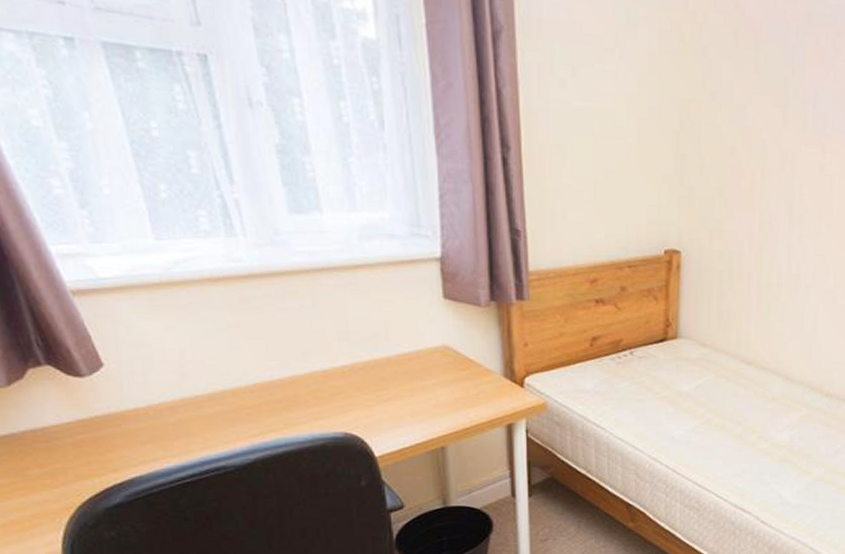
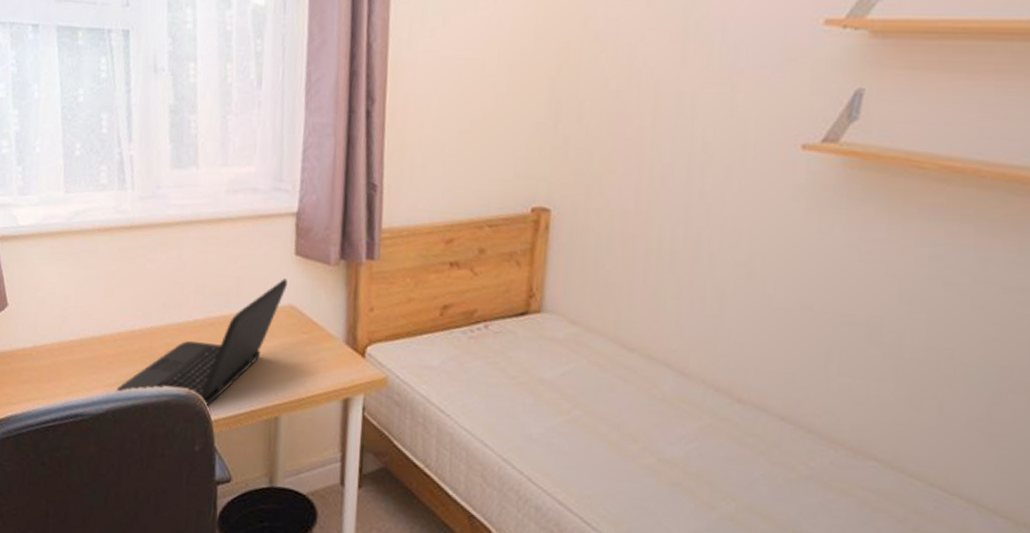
laptop: none [262,321,439,446] -> present [116,278,287,408]

